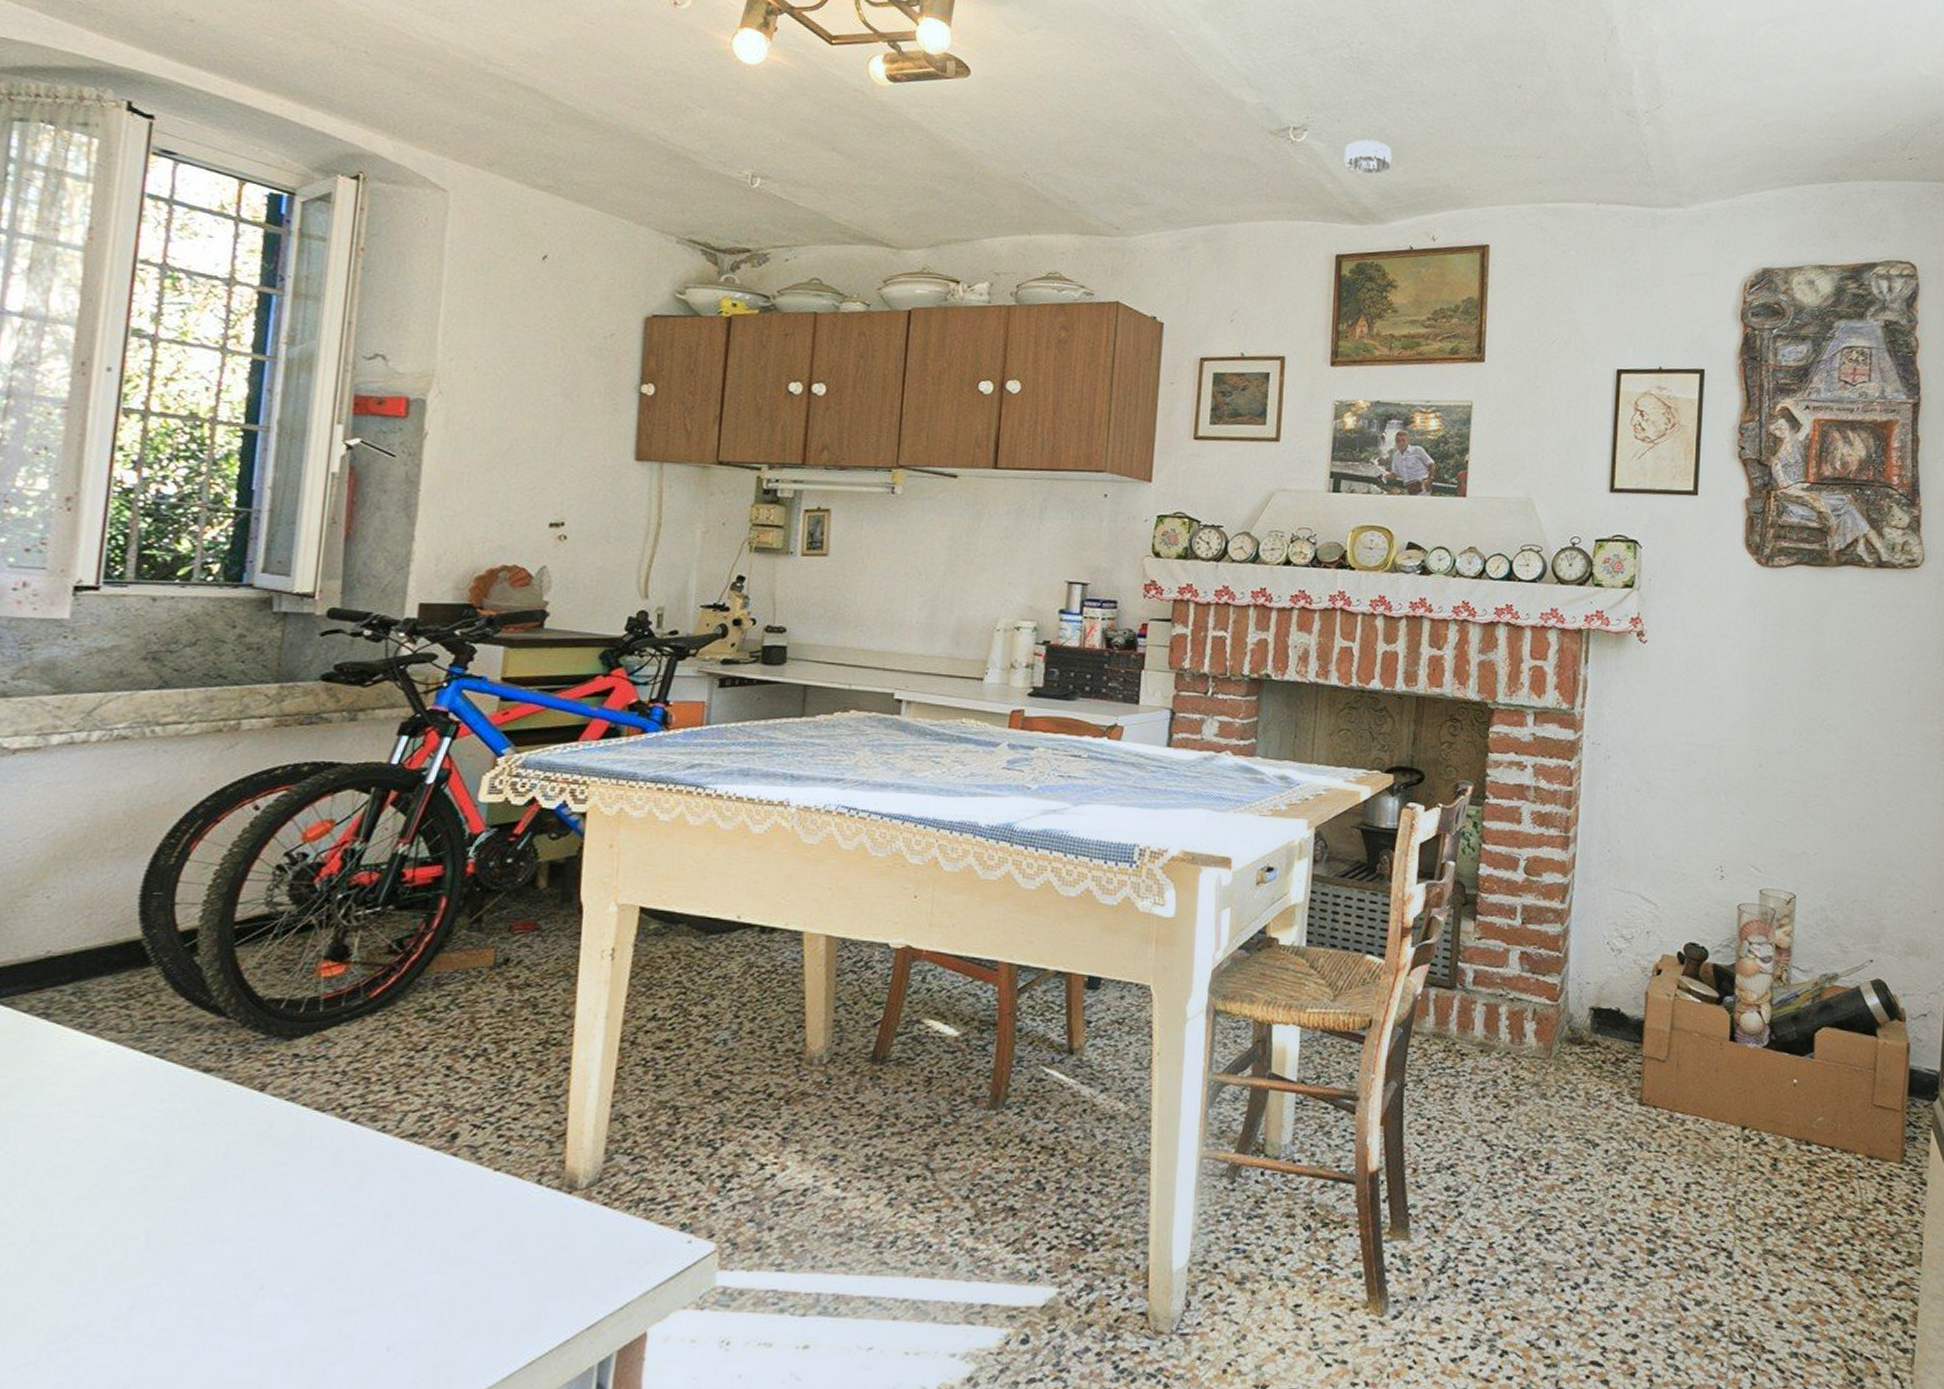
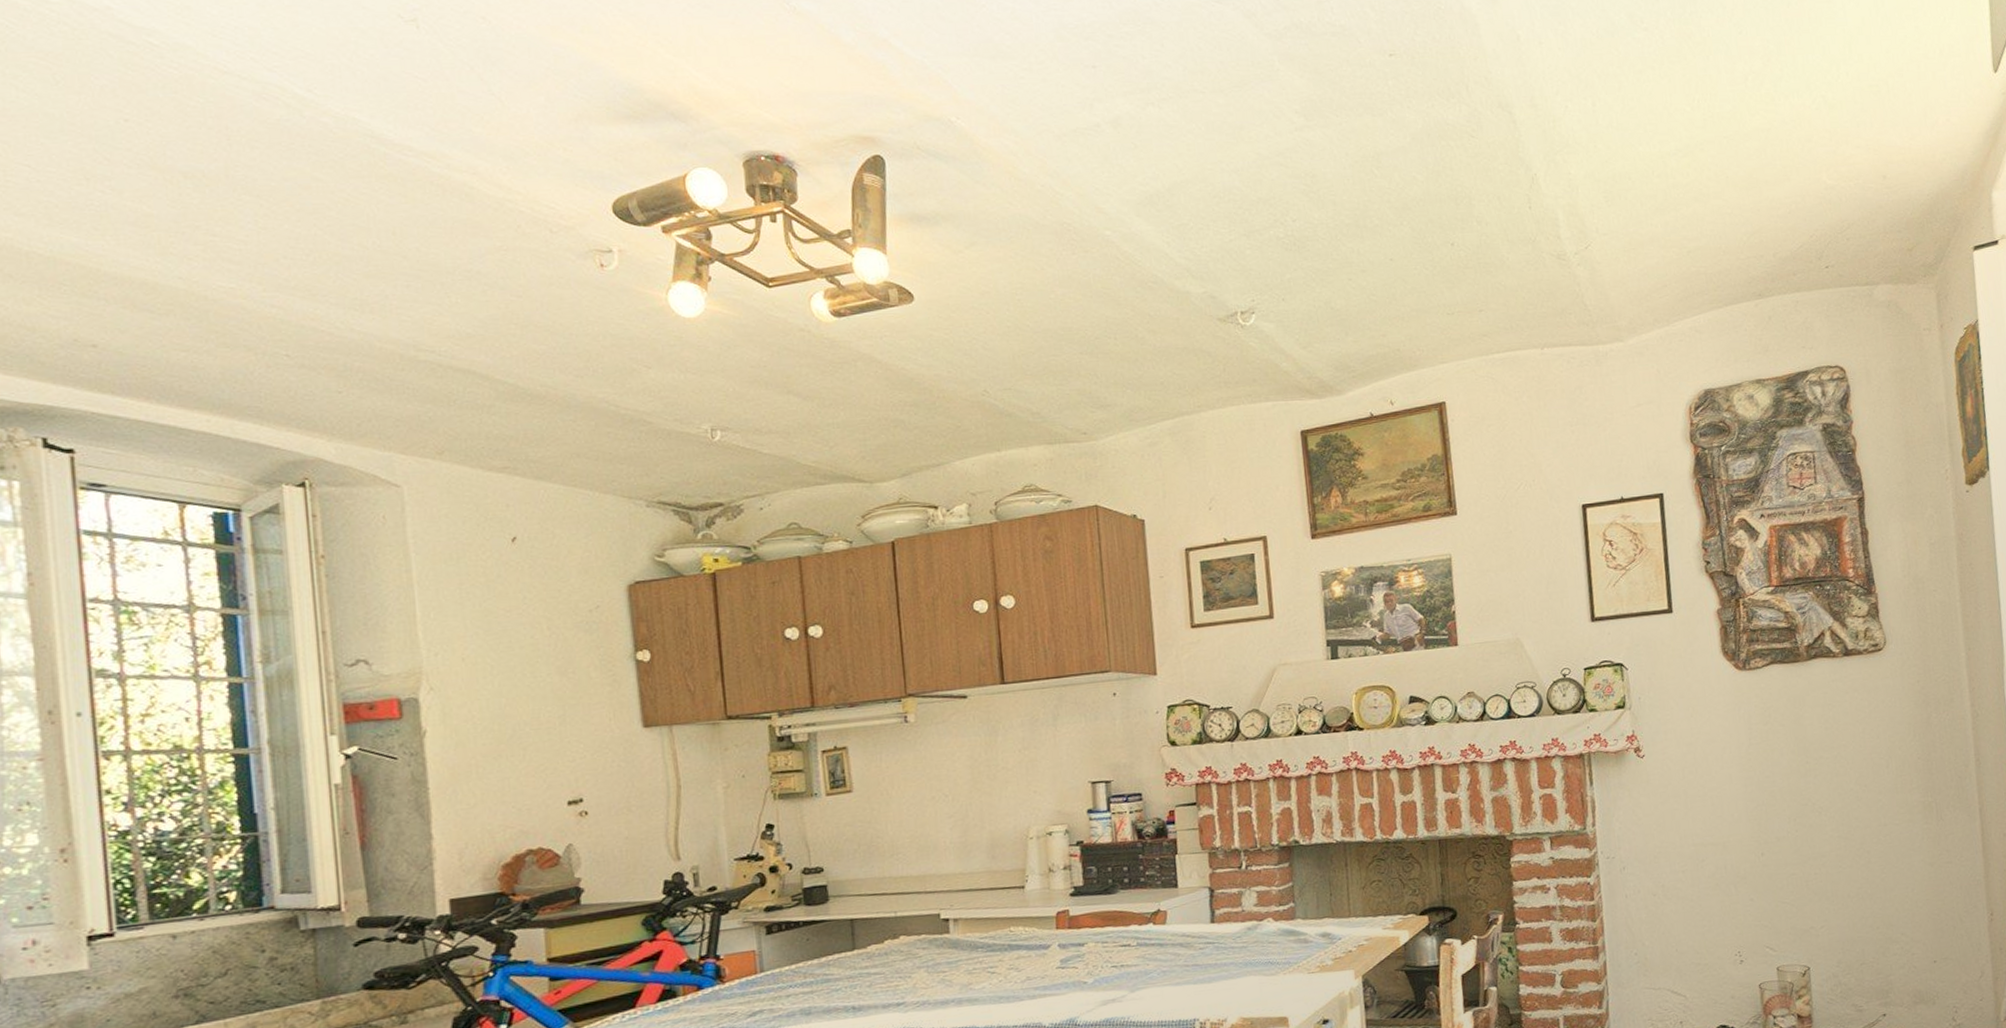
smoke detector: present [1344,139,1392,174] -> none [1293,314,1341,349]

